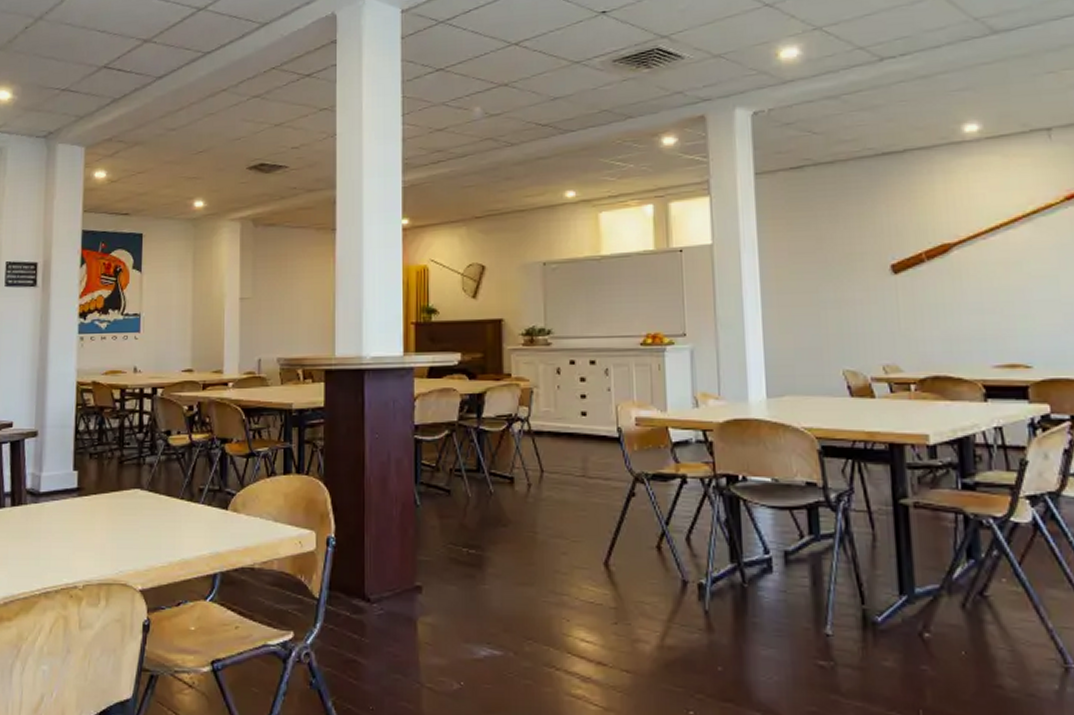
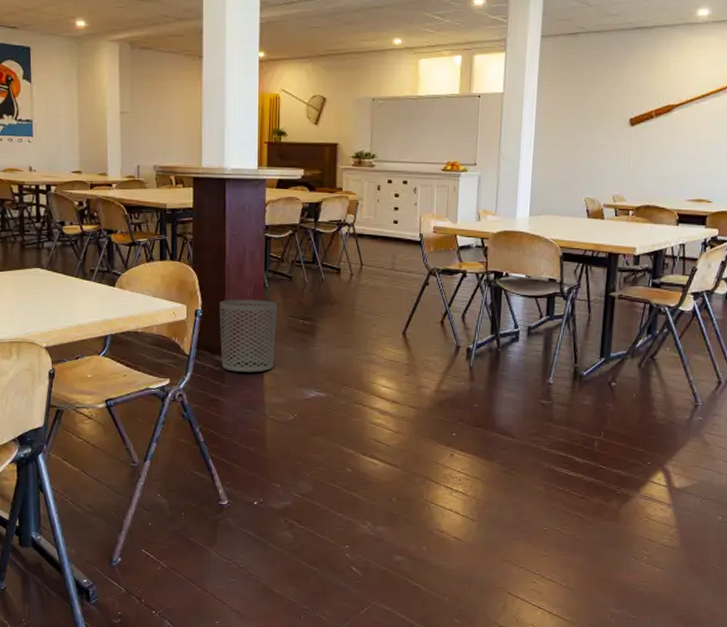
waste bin: none [357,522,433,622] -> present [219,299,278,372]

